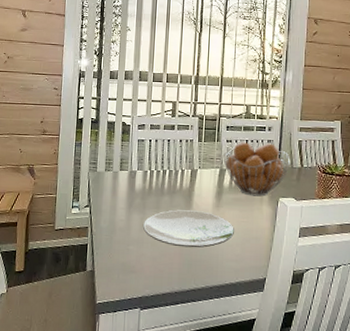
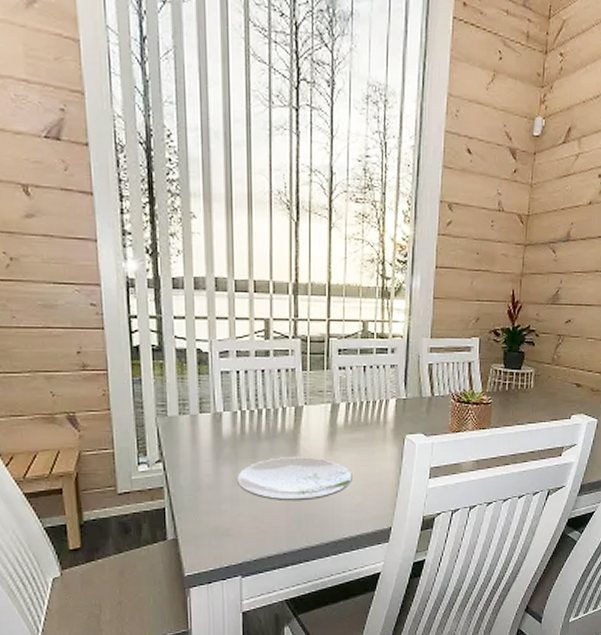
fruit basket: present [223,142,291,197] -> none [335,369,419,435]

